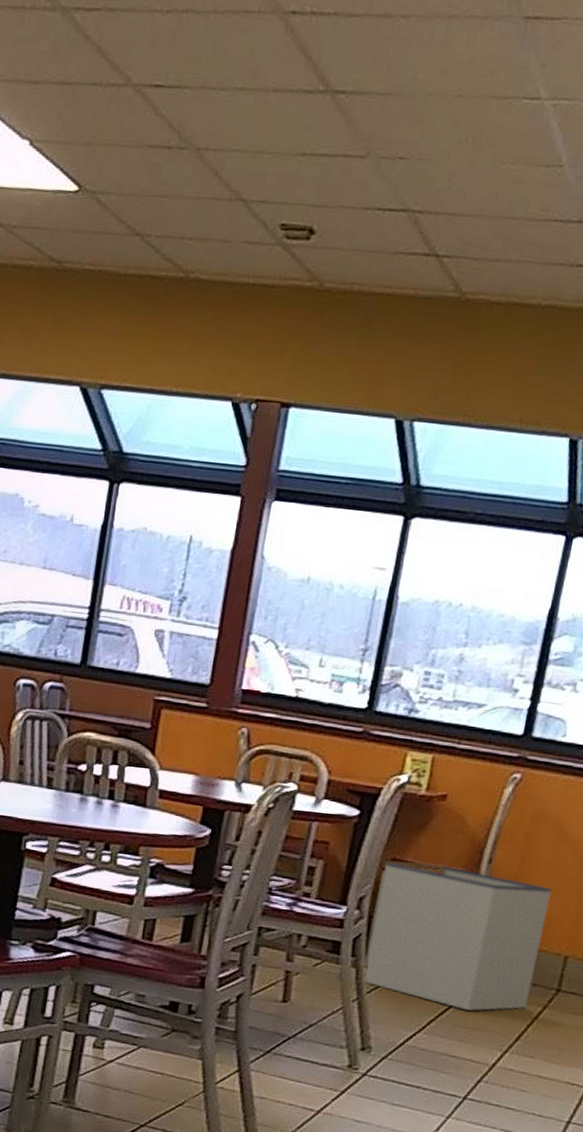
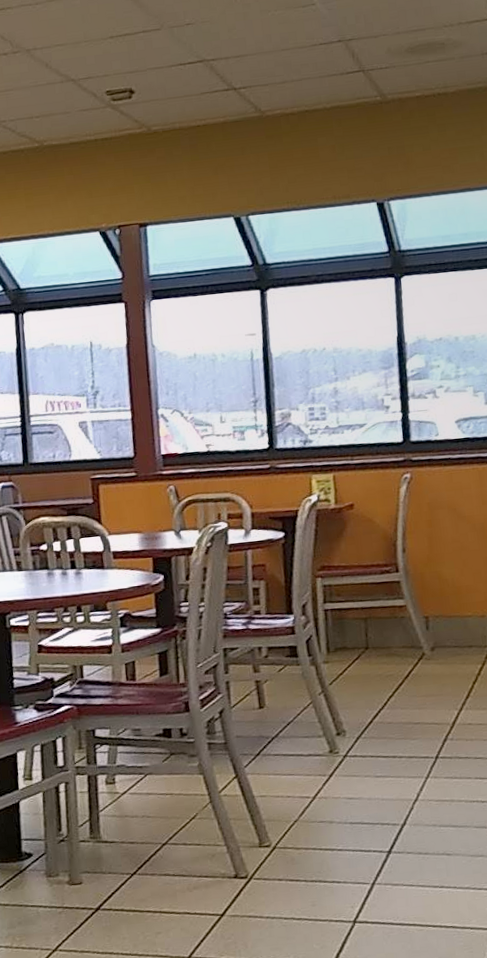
storage bin: present [364,860,552,1011] -> none [316,562,469,681]

